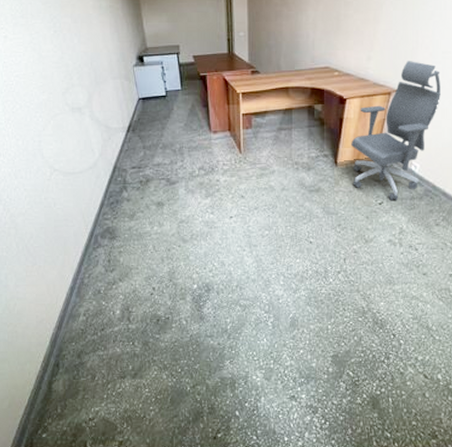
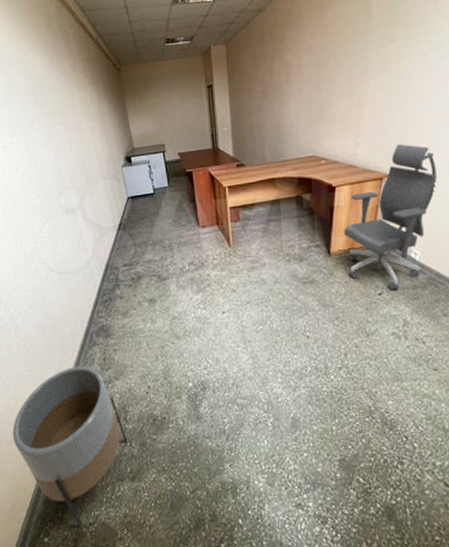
planter: none [11,268,130,423] -> present [13,366,127,527]

